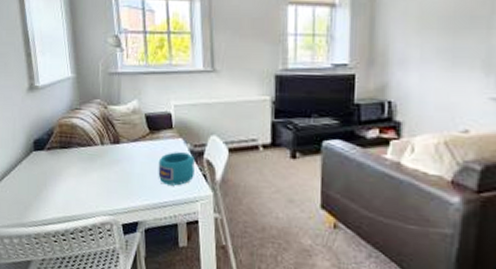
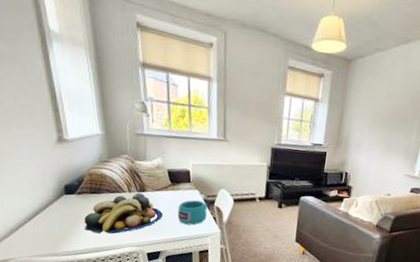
fruit bowl: none [52,145,140,199] -> present [84,193,162,234]

